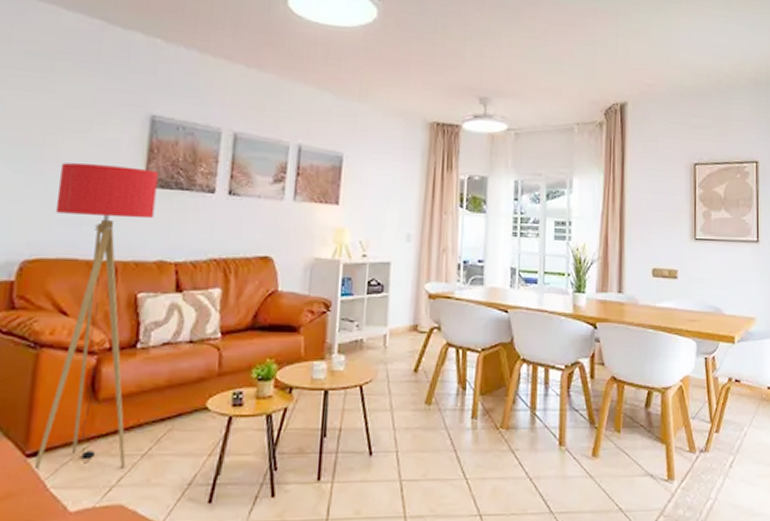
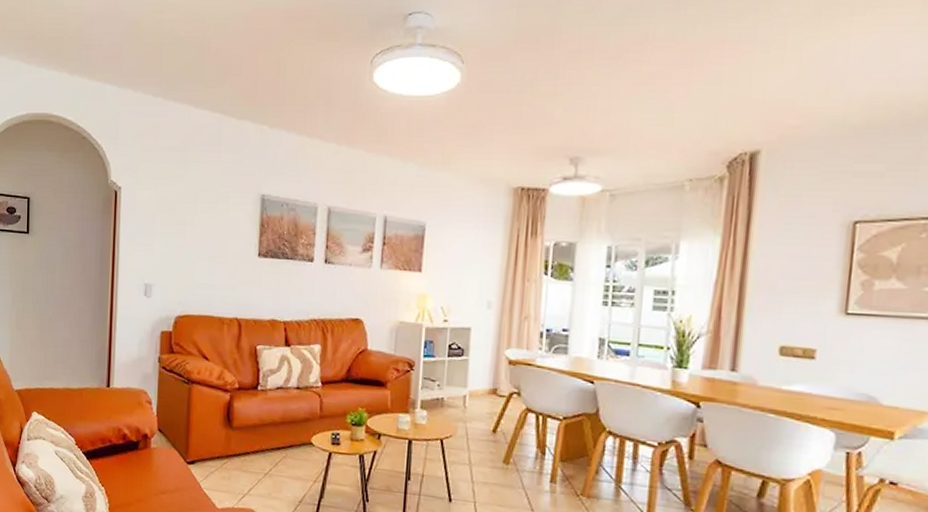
floor lamp: present [33,163,158,474] -> none [192,238,269,482]

